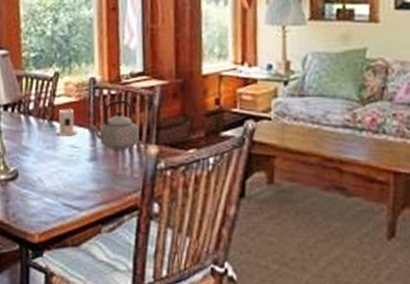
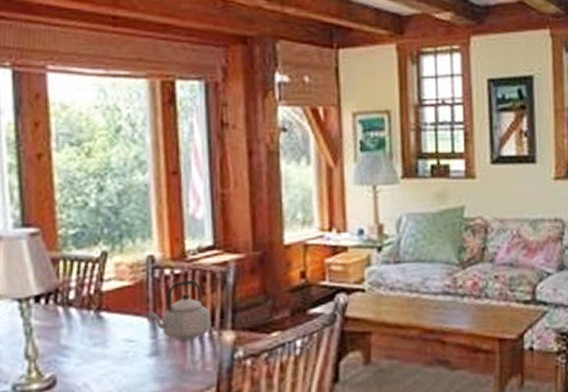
candle: present [55,107,77,136] -> none [104,292,133,329]

